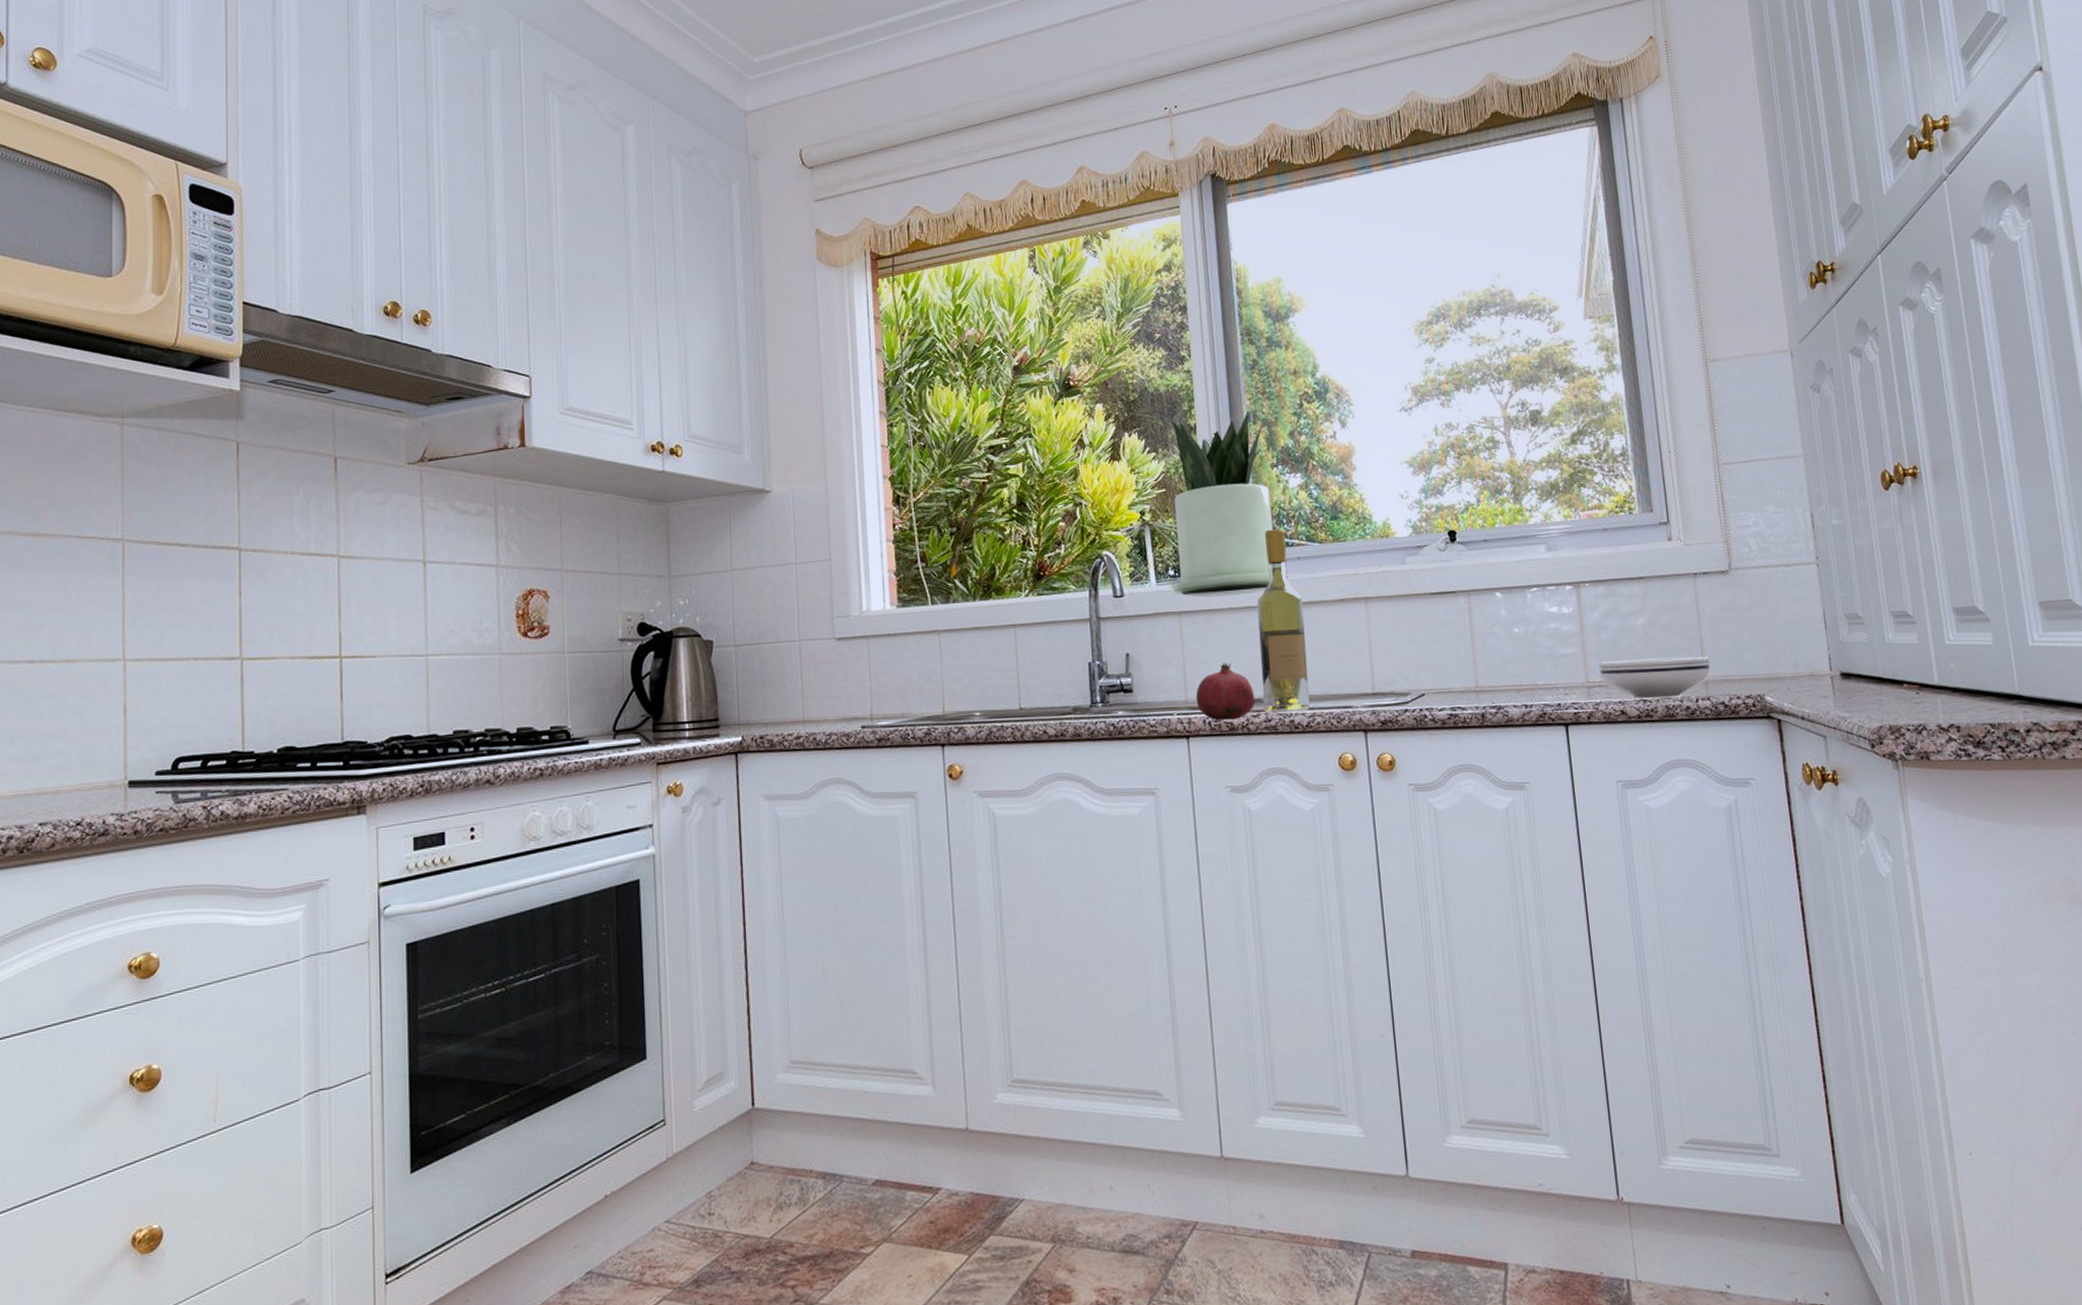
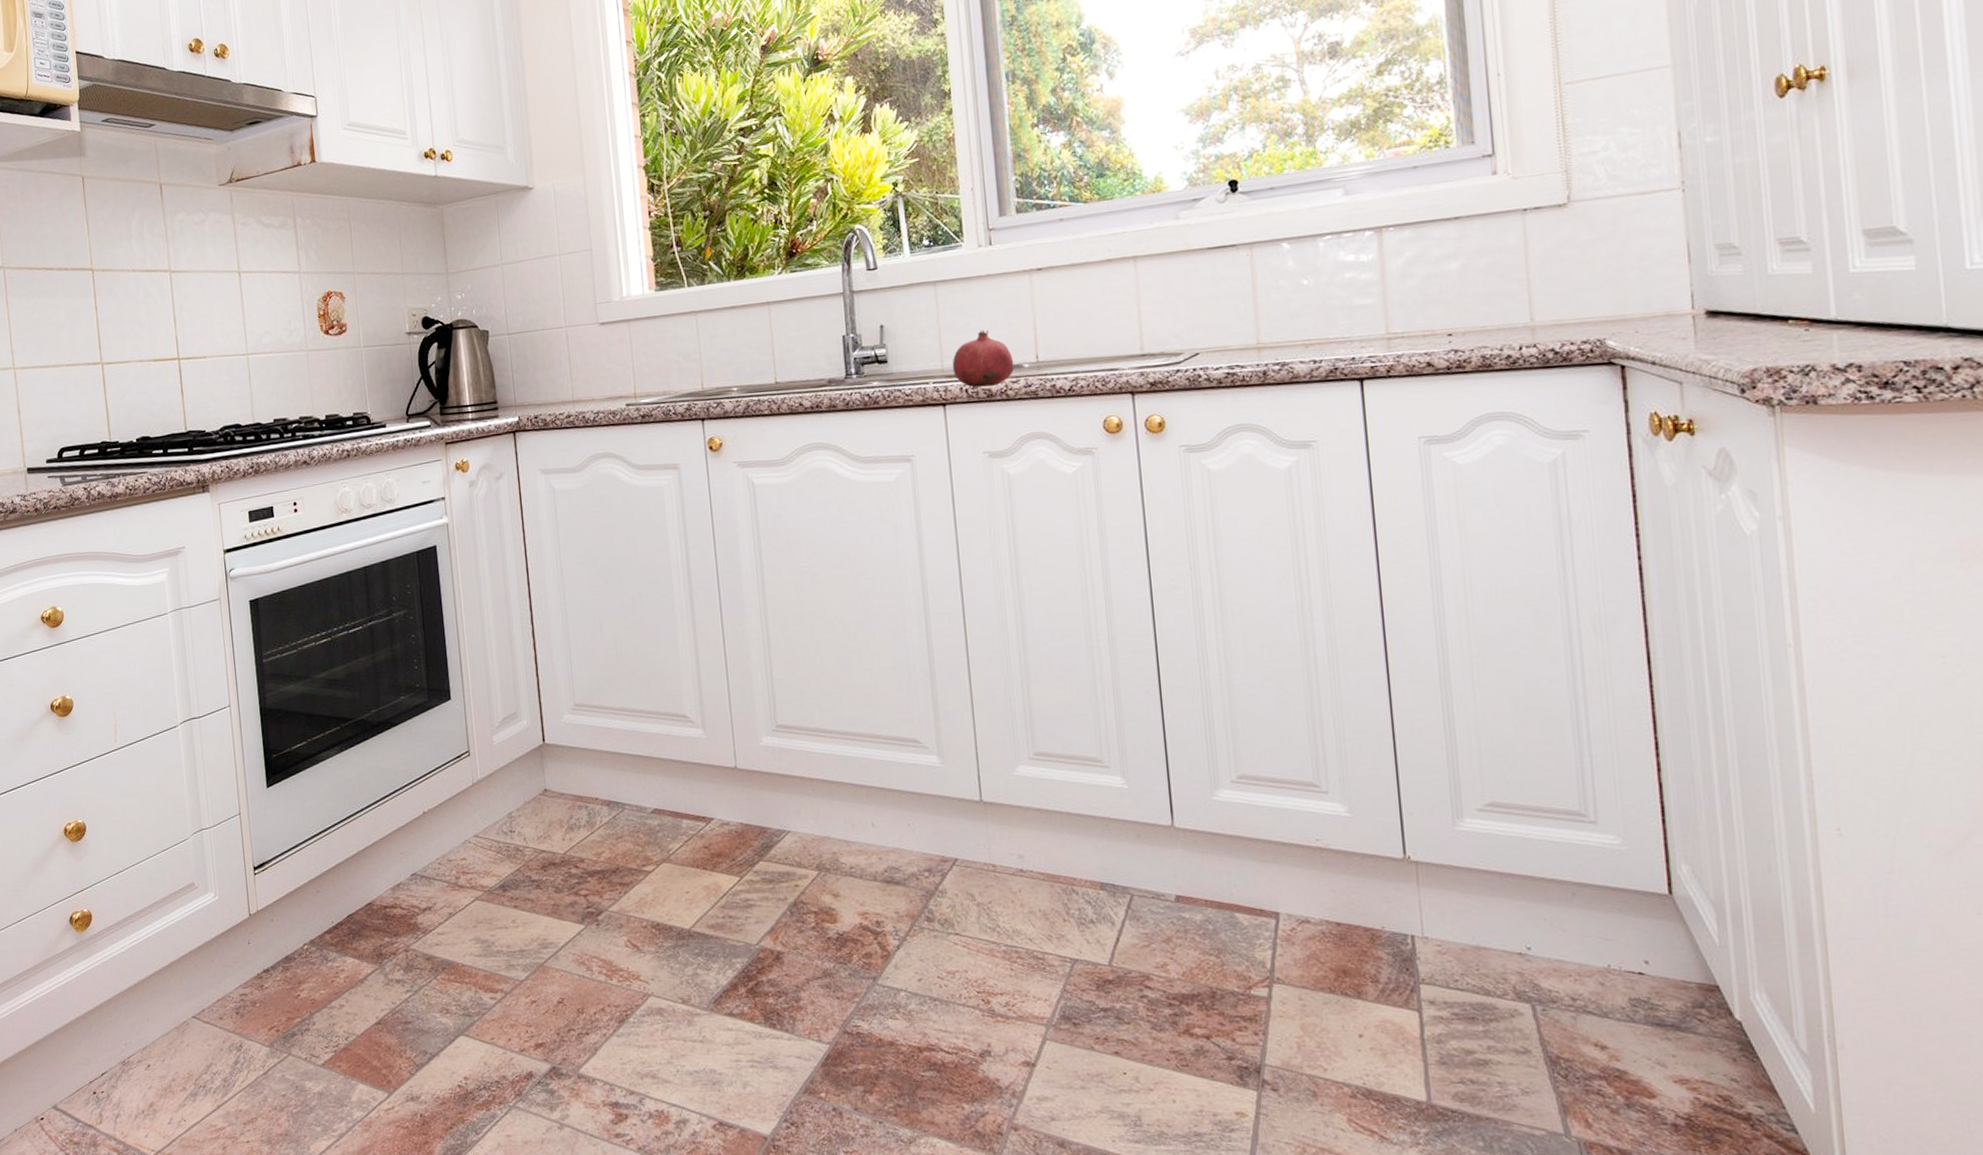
planter: present [1170,412,1289,598] -> none [925,71,1050,266]
bottle: present [1256,528,1310,713] -> none [1016,190,1073,378]
bowl: present [1599,656,1711,699] -> none [1402,299,1540,349]

